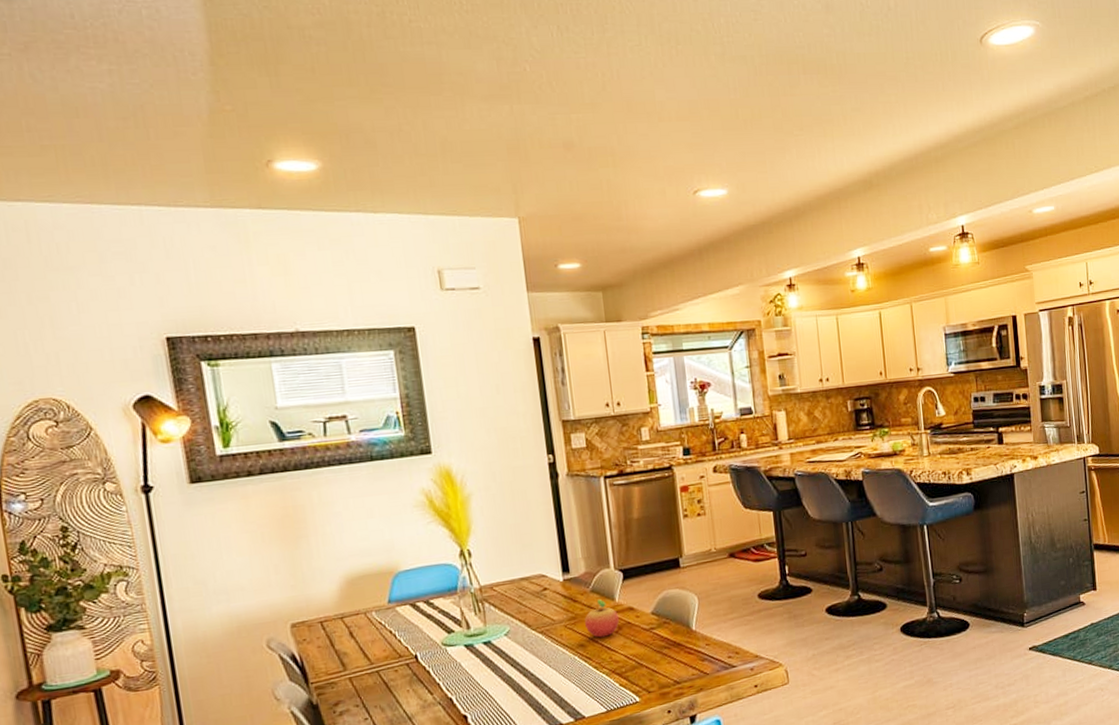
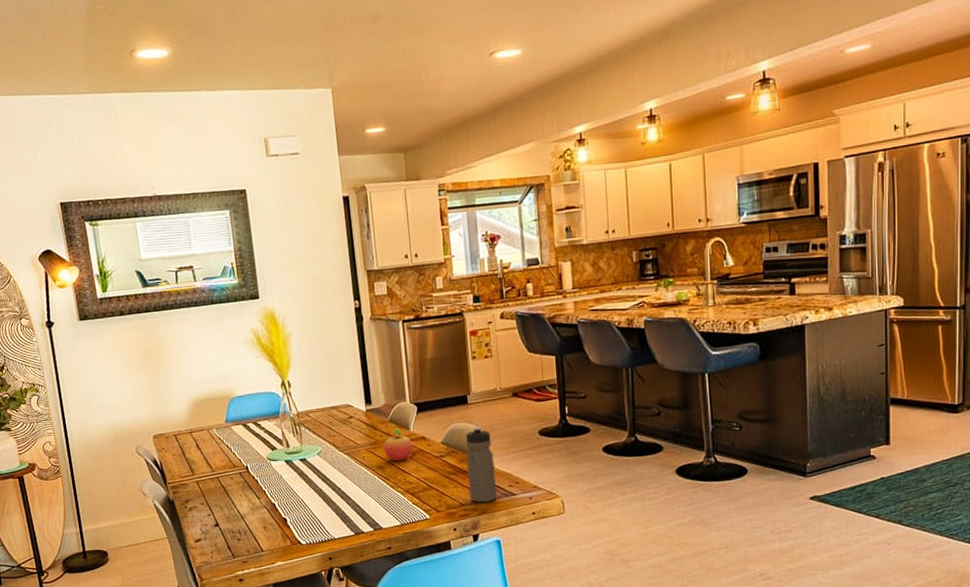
water bottle: none [679,592,715,679] -> present [465,426,497,503]

